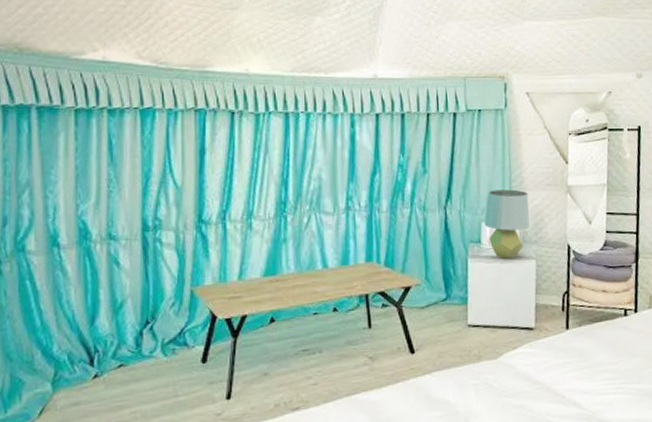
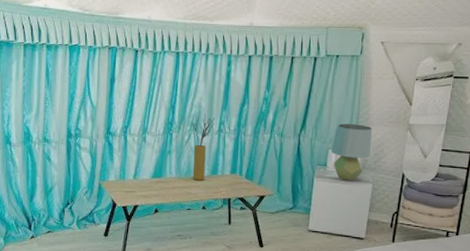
vase: none [311,188,340,276] -> present [192,114,215,181]

